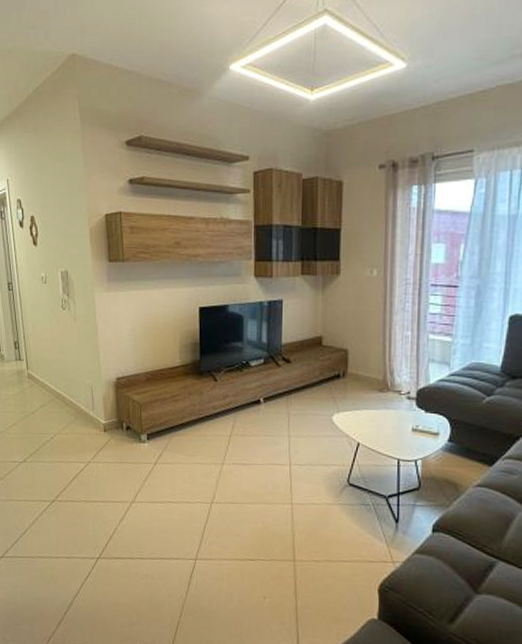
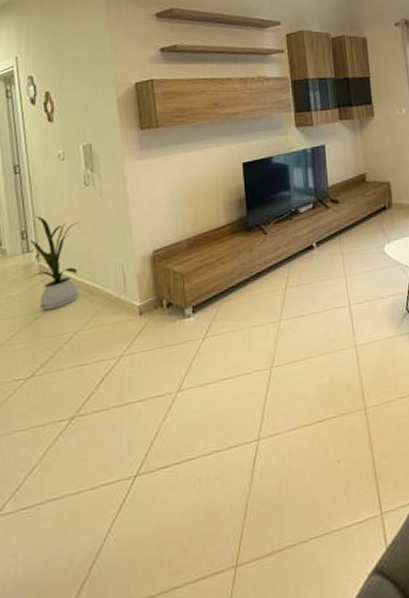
house plant: none [21,330,58,412] -> present [30,216,79,311]

